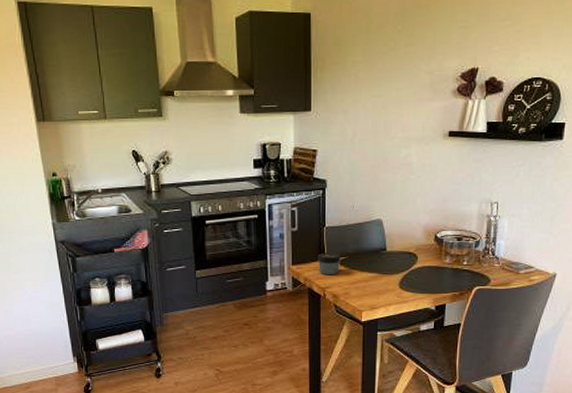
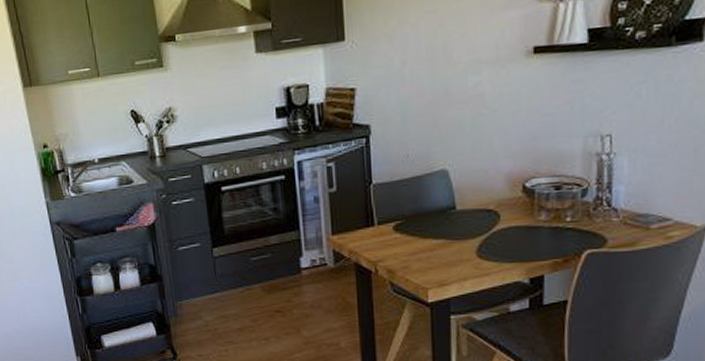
jar: present [318,252,341,275] -> none [364,215,396,246]

